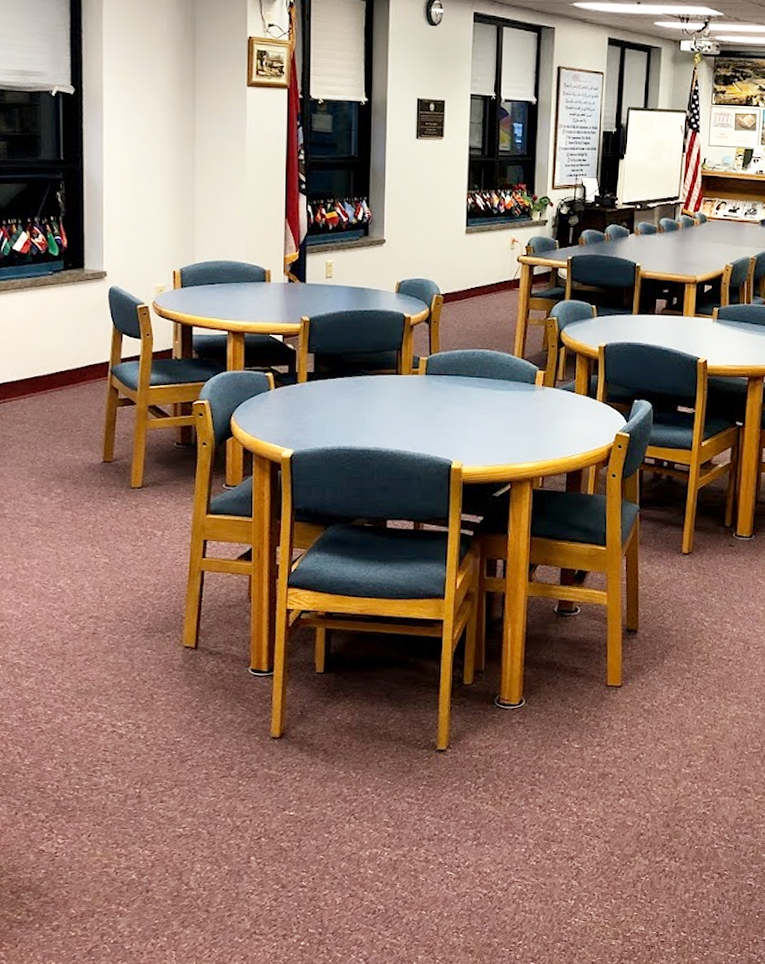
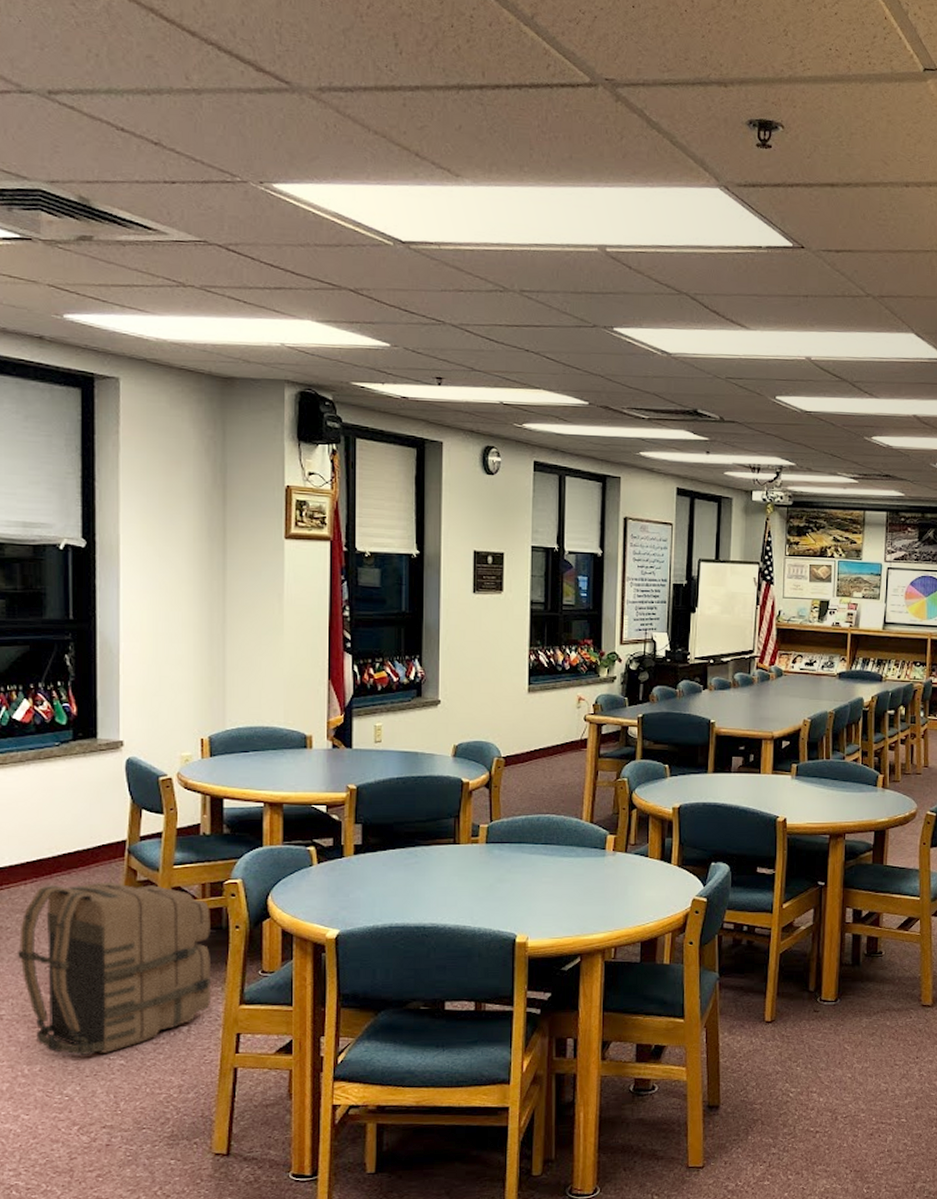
backpack: none [18,398,182,554] -> present [17,882,212,1056]

